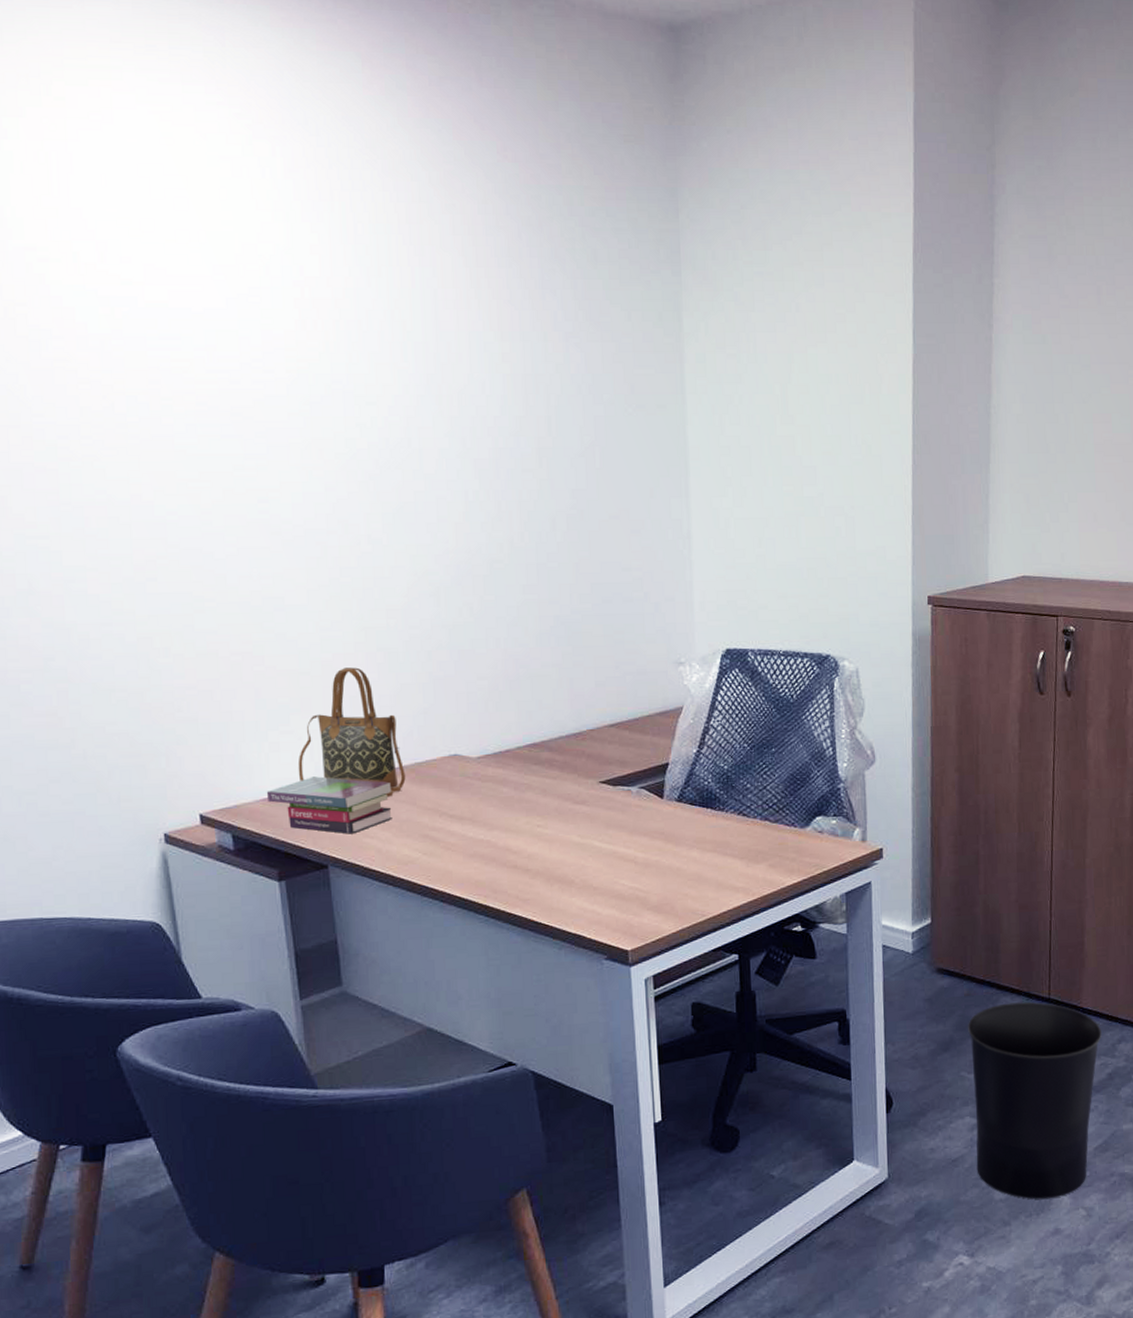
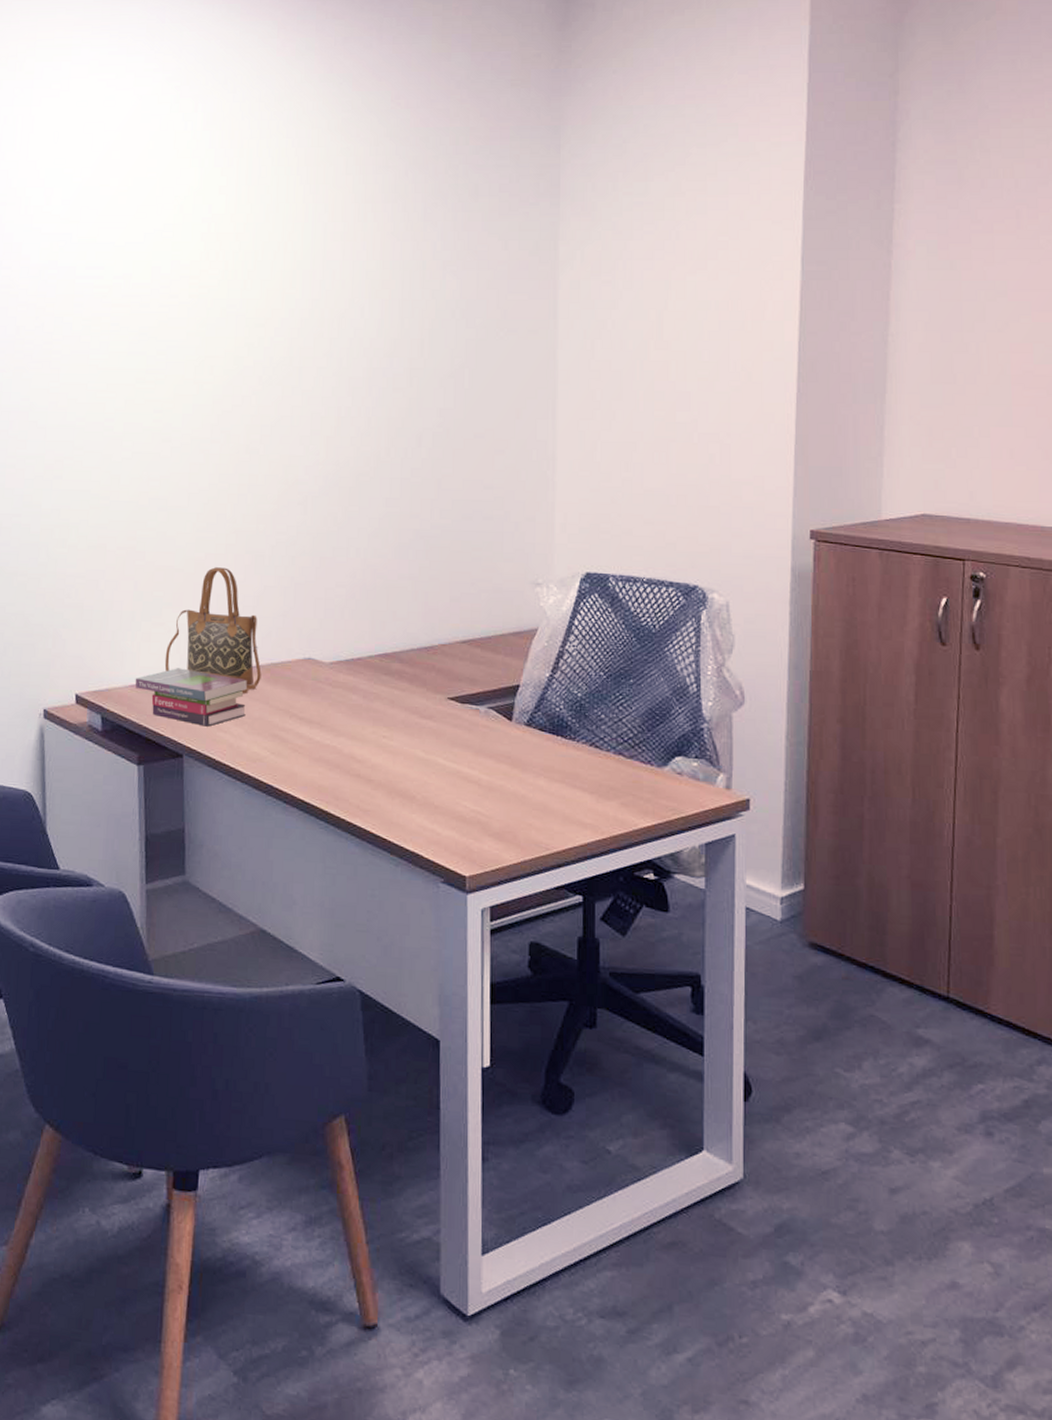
waste bin: present [968,1002,1102,1199] -> none [845,995,1015,1243]

